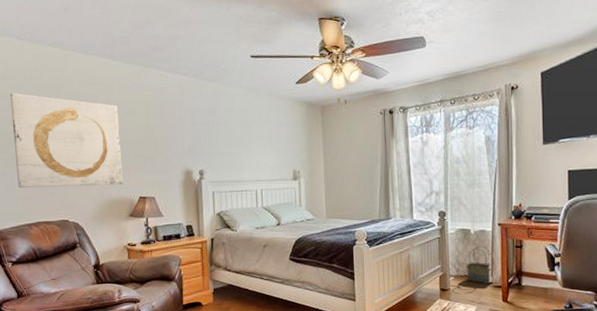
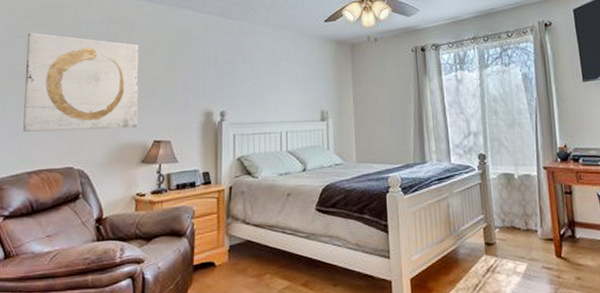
basket: present [466,246,493,285] -> none [512,192,544,237]

